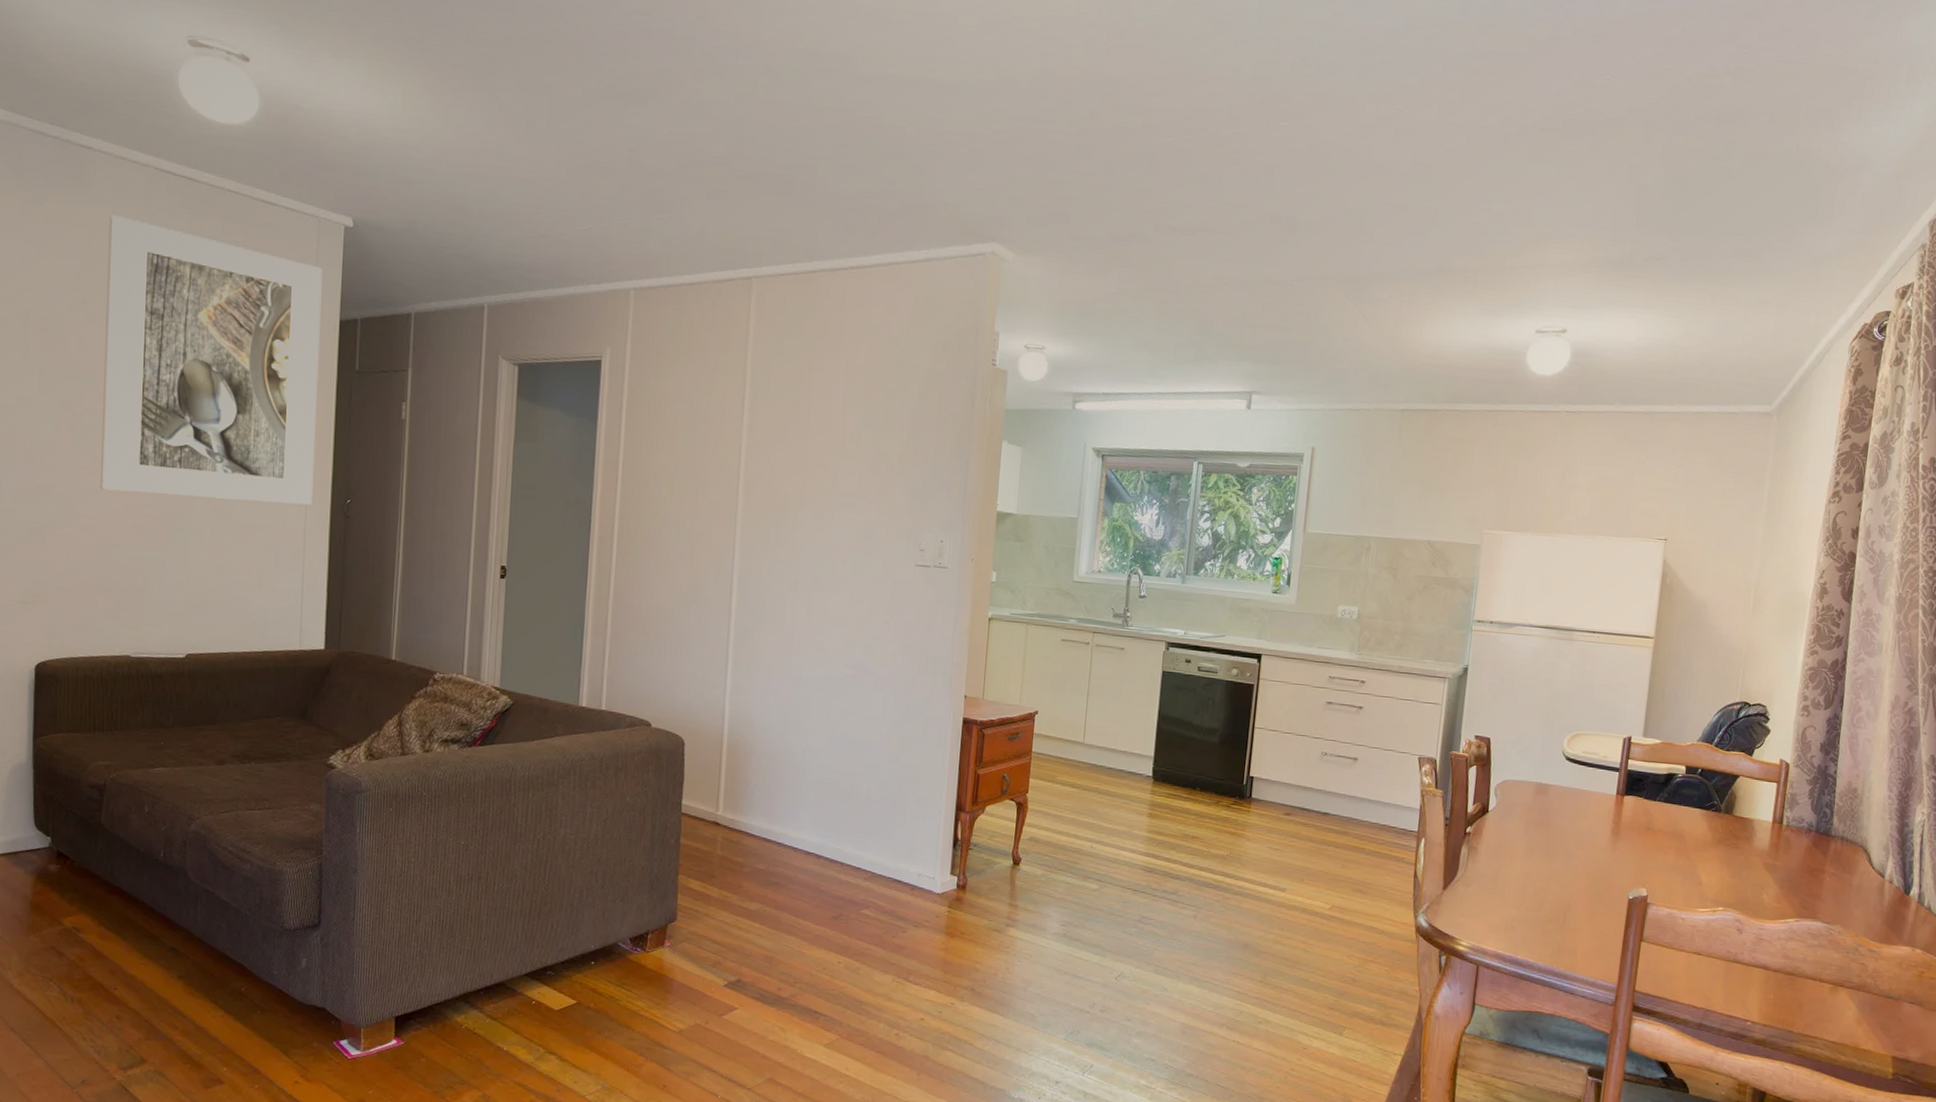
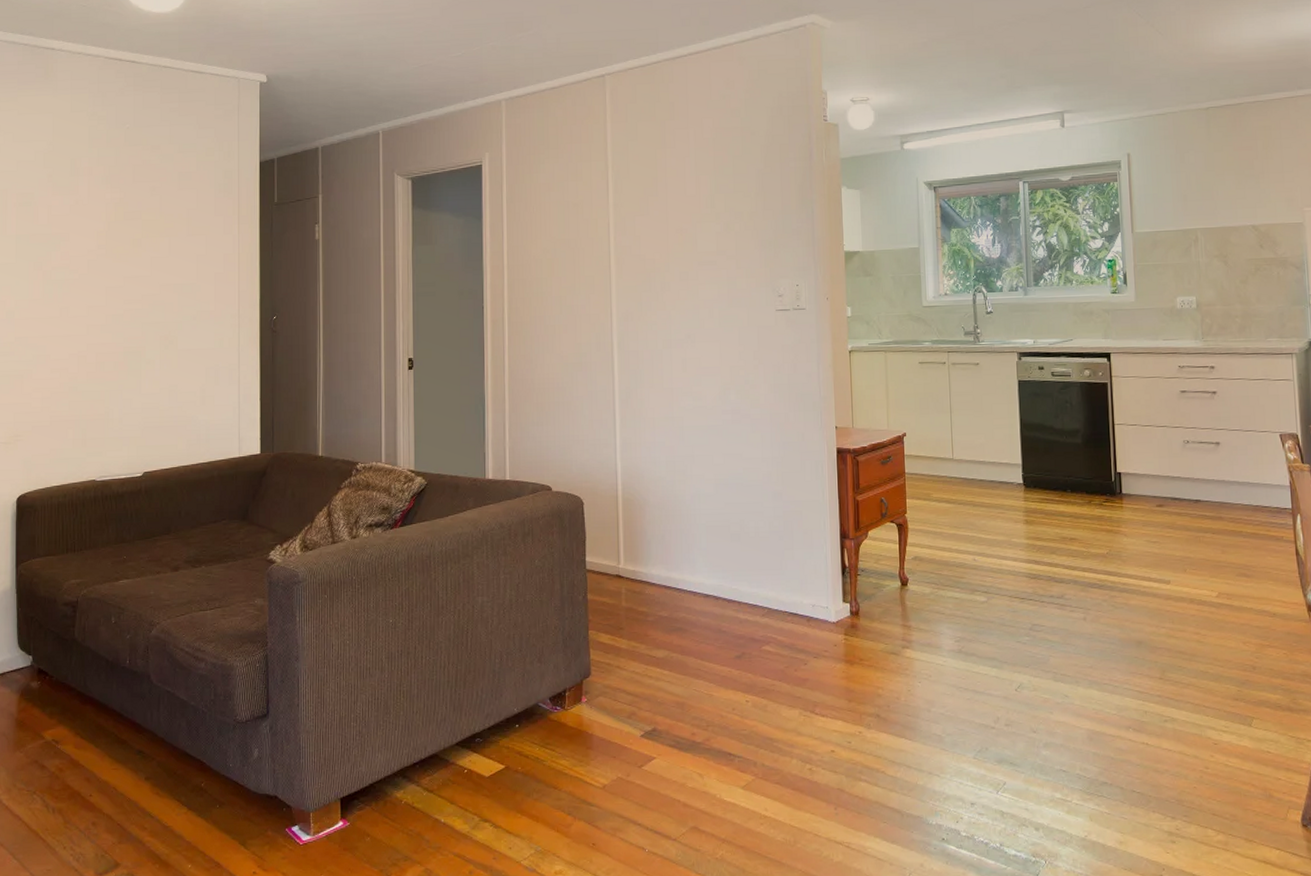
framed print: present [101,214,323,505] -> none [68,100,244,335]

